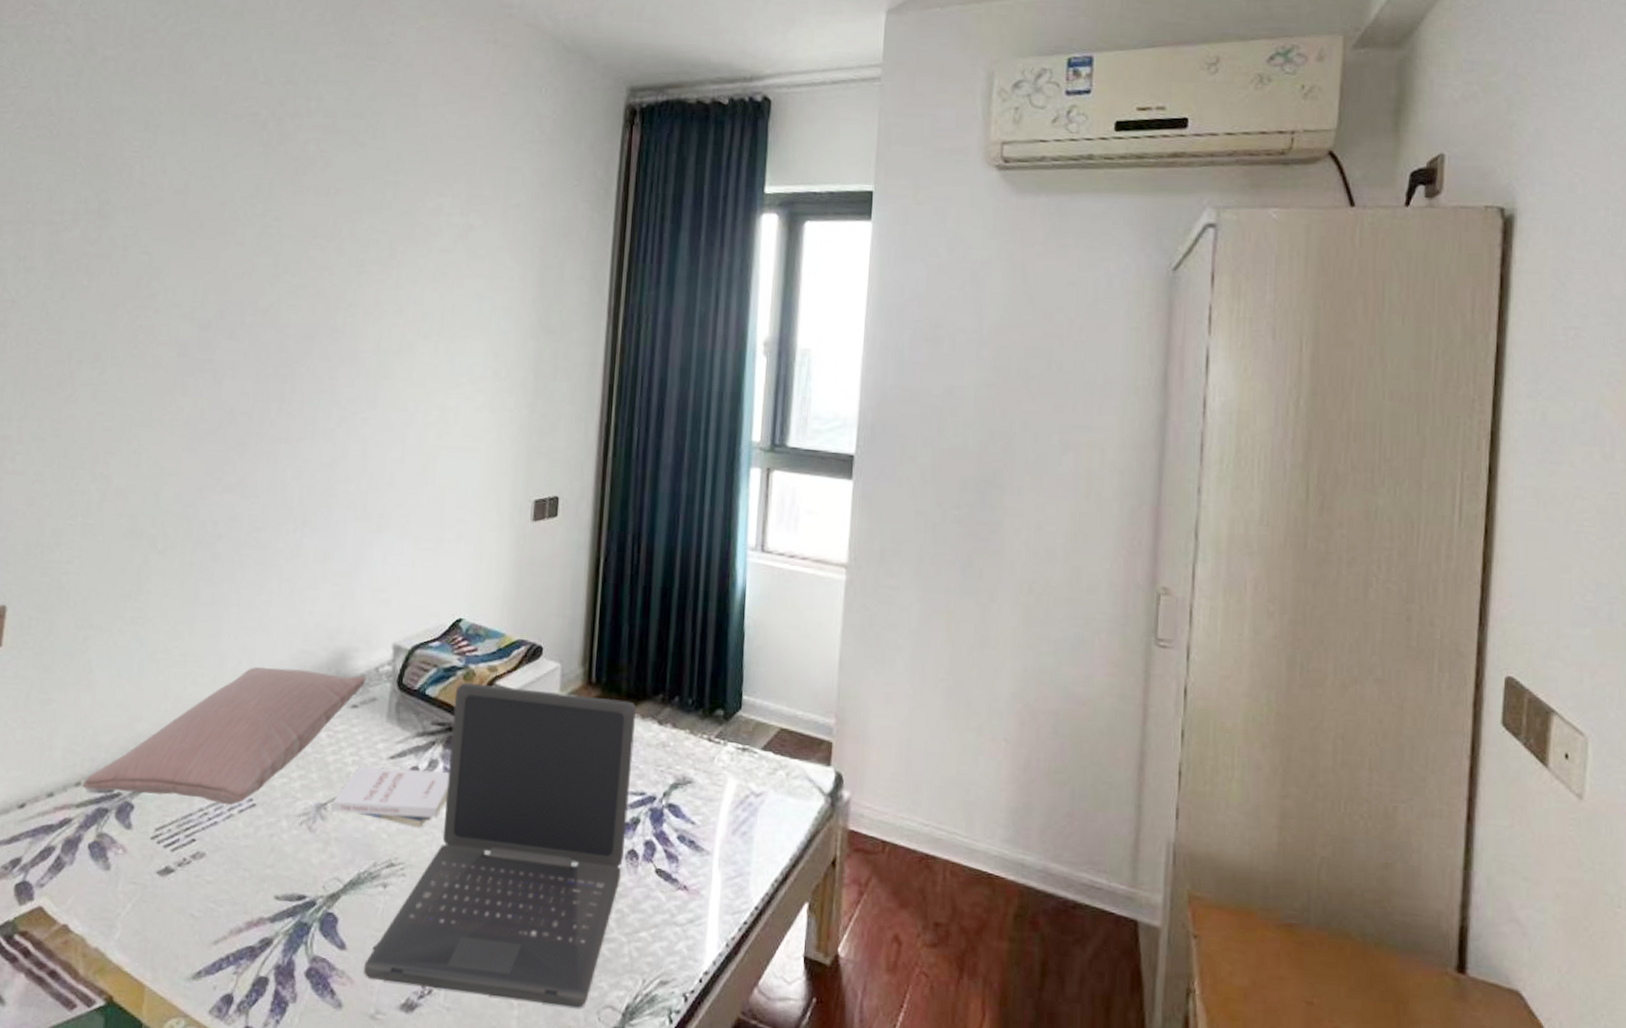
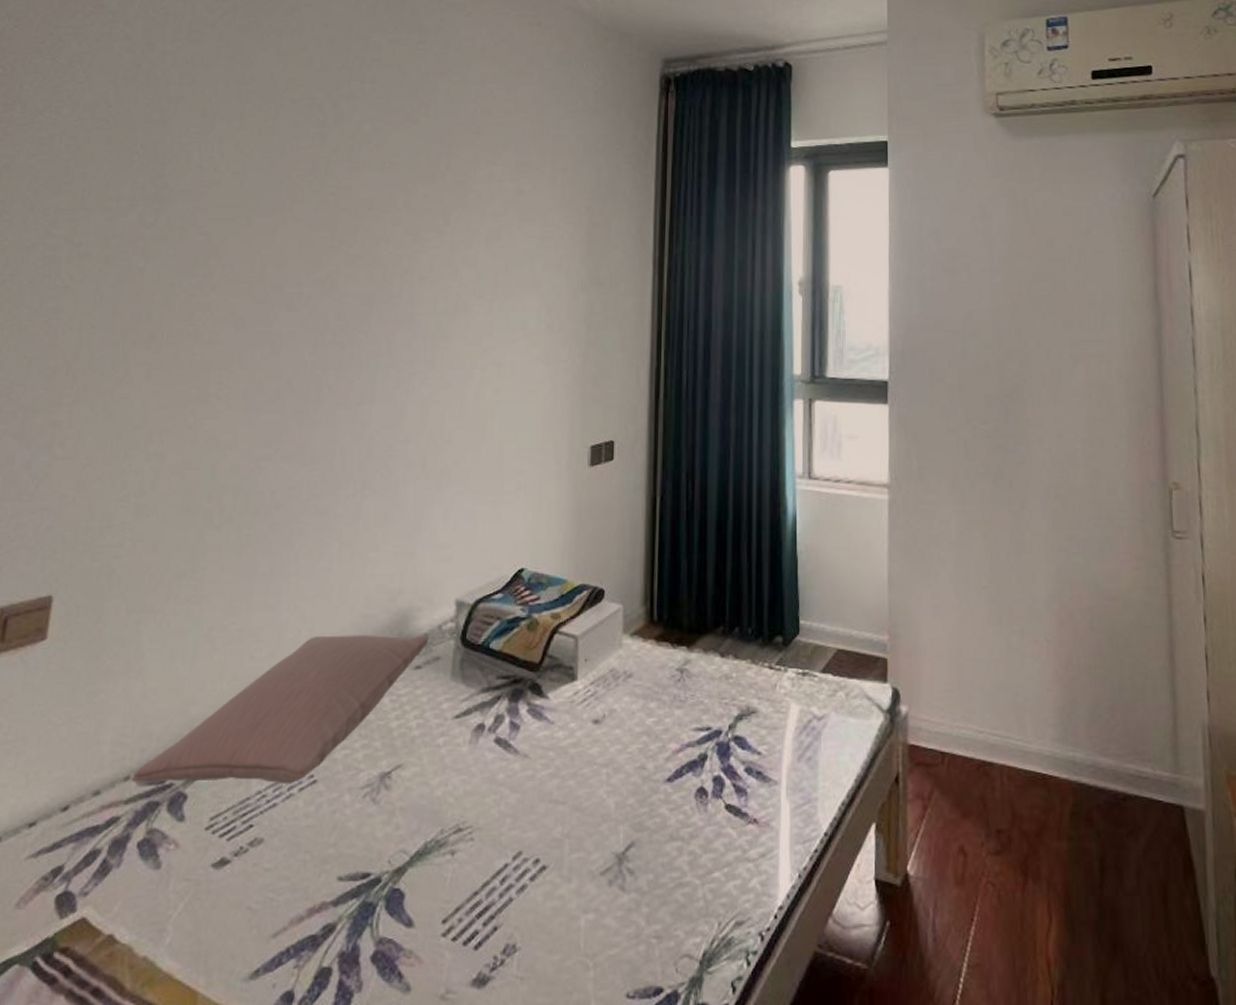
books: present [331,766,450,828] -> none [396,725,516,787]
laptop: present [363,682,637,1008] -> none [432,632,699,961]

